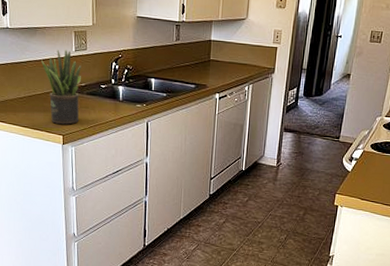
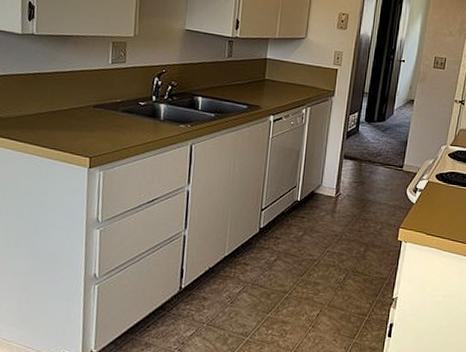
potted plant: present [41,49,81,125] -> none [70,61,118,146]

